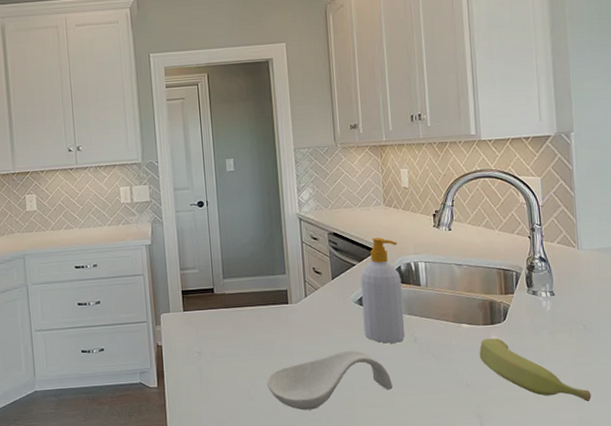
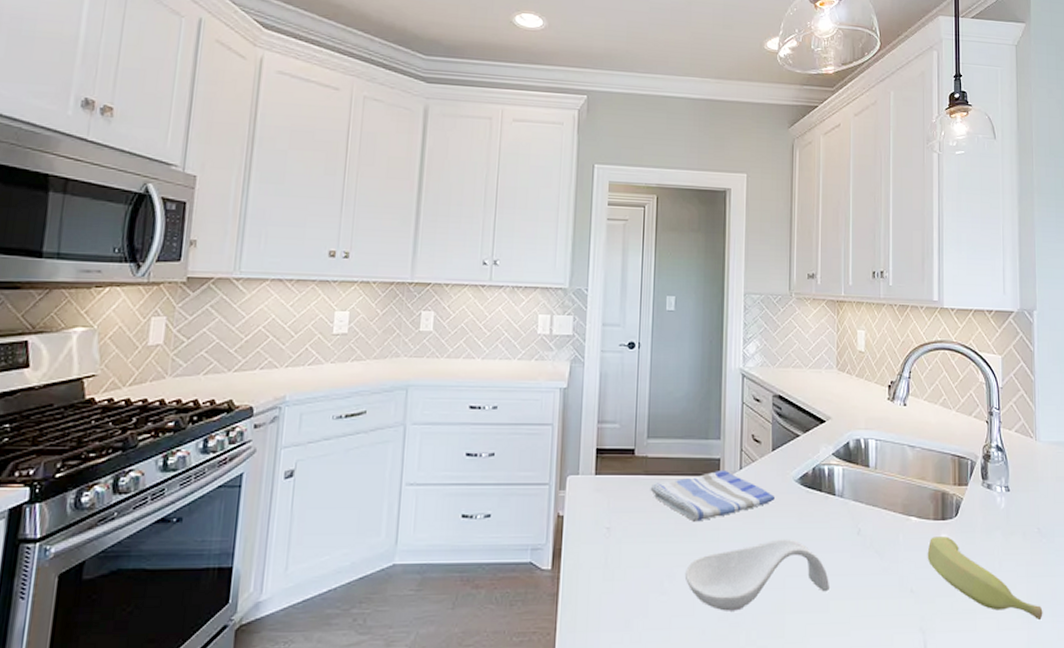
dish towel: none [230,298,338,342] -> present [650,469,775,522]
soap bottle: present [360,237,405,344] -> none [803,405,849,534]

